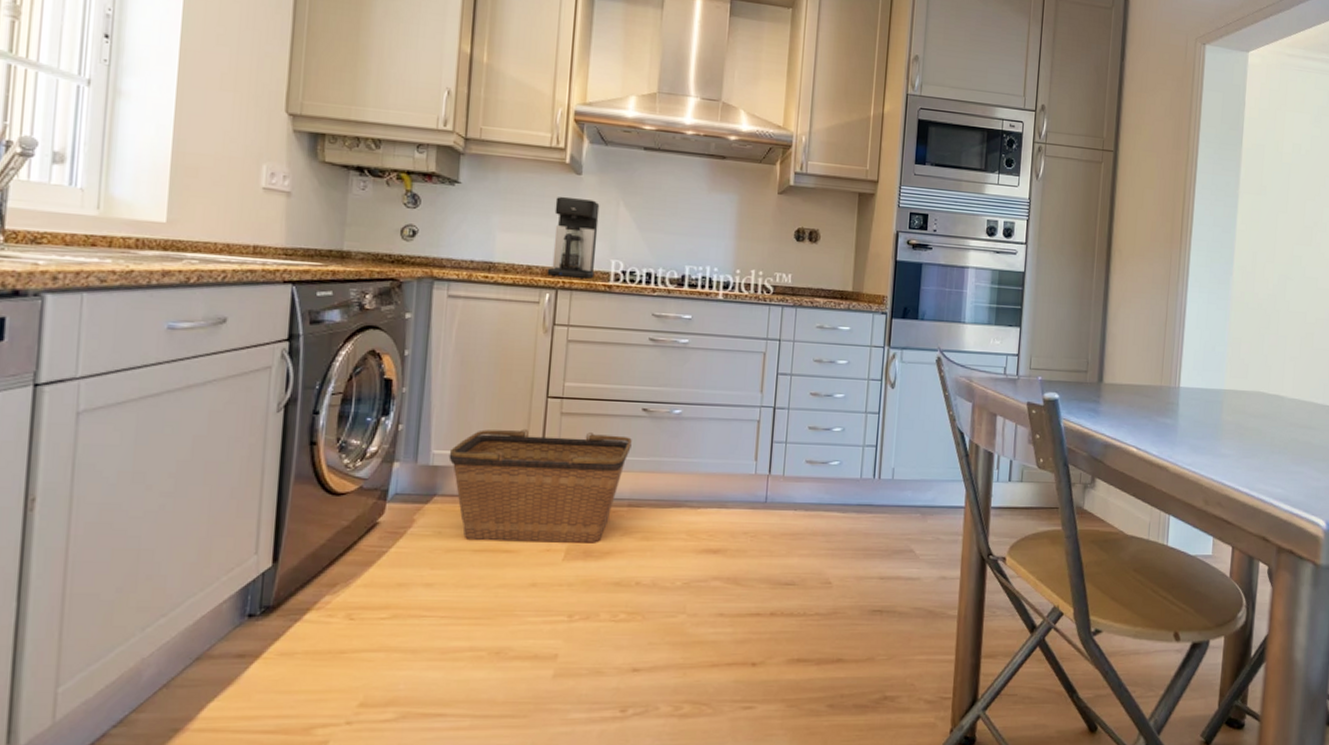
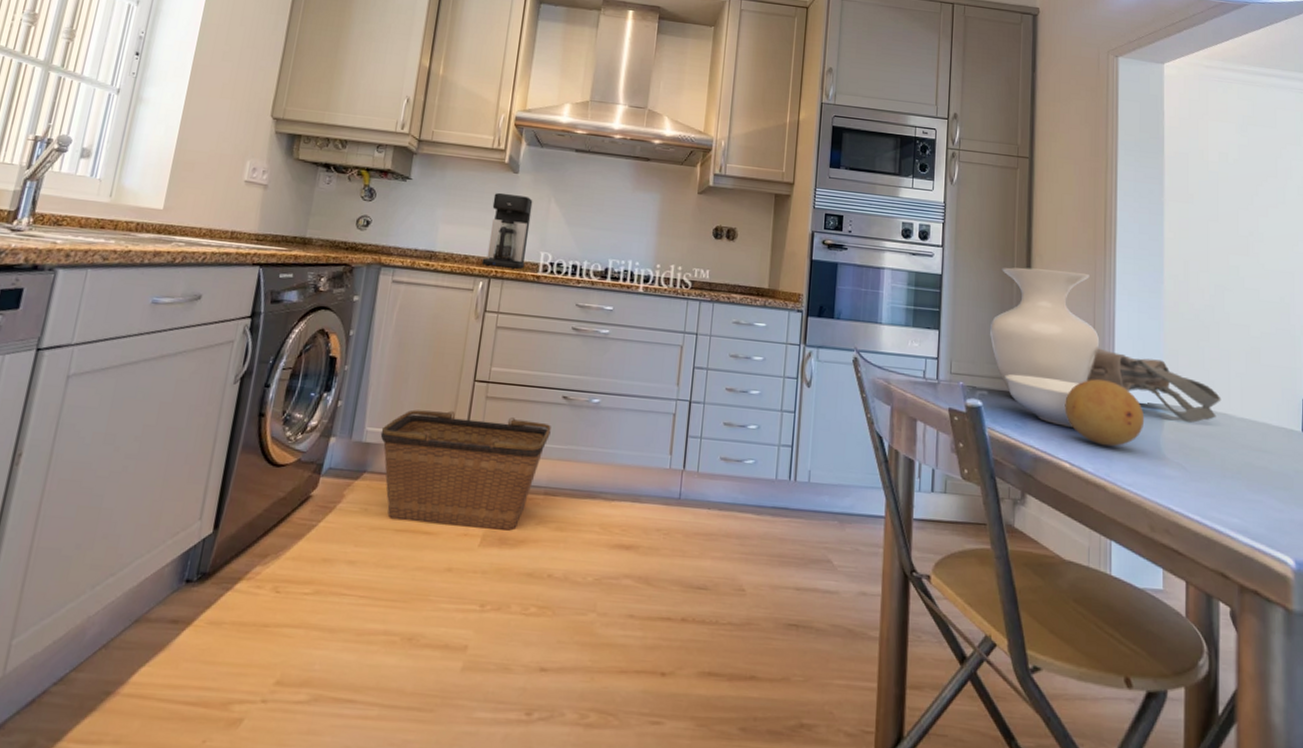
vase: none [1068,263,1171,388] -> present [989,267,1100,396]
bowl: none [1081,366,1150,414] -> present [1004,373,1080,427]
fruit: none [1135,368,1207,431] -> present [1065,379,1145,447]
tote bag: none [1156,339,1276,405] -> present [1086,348,1221,423]

